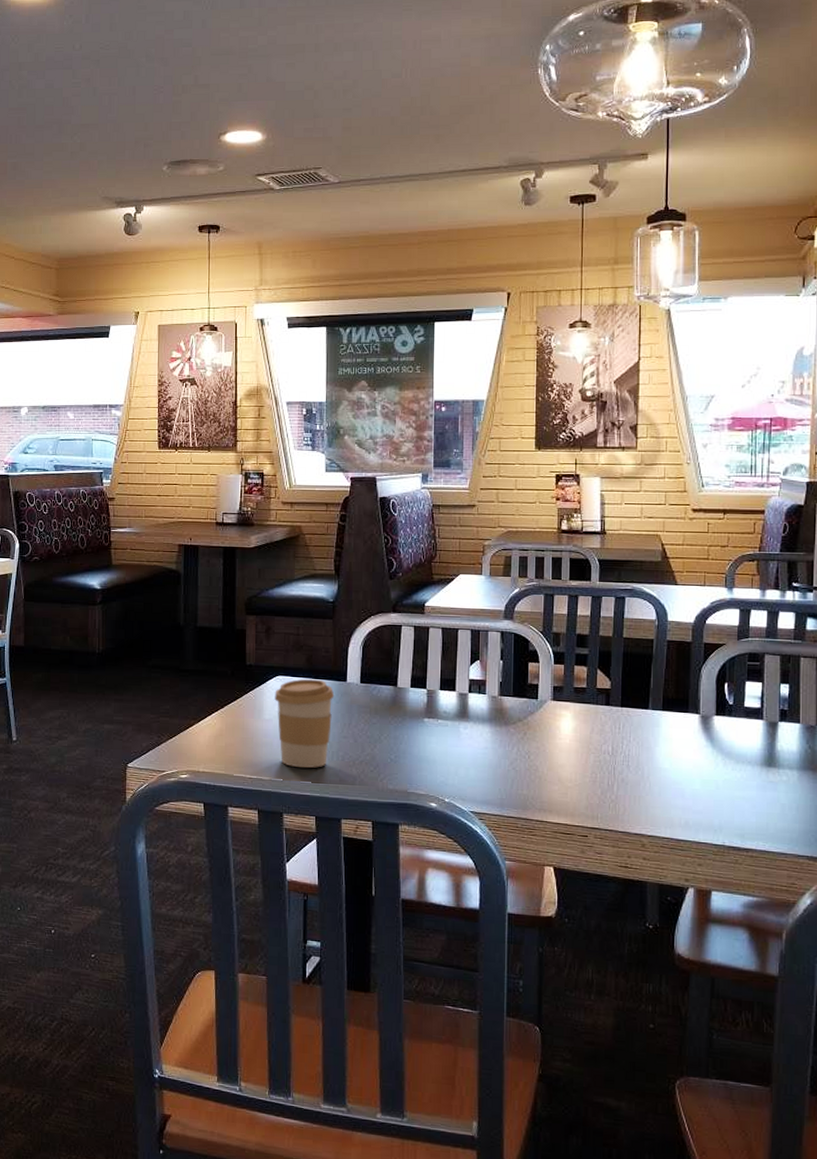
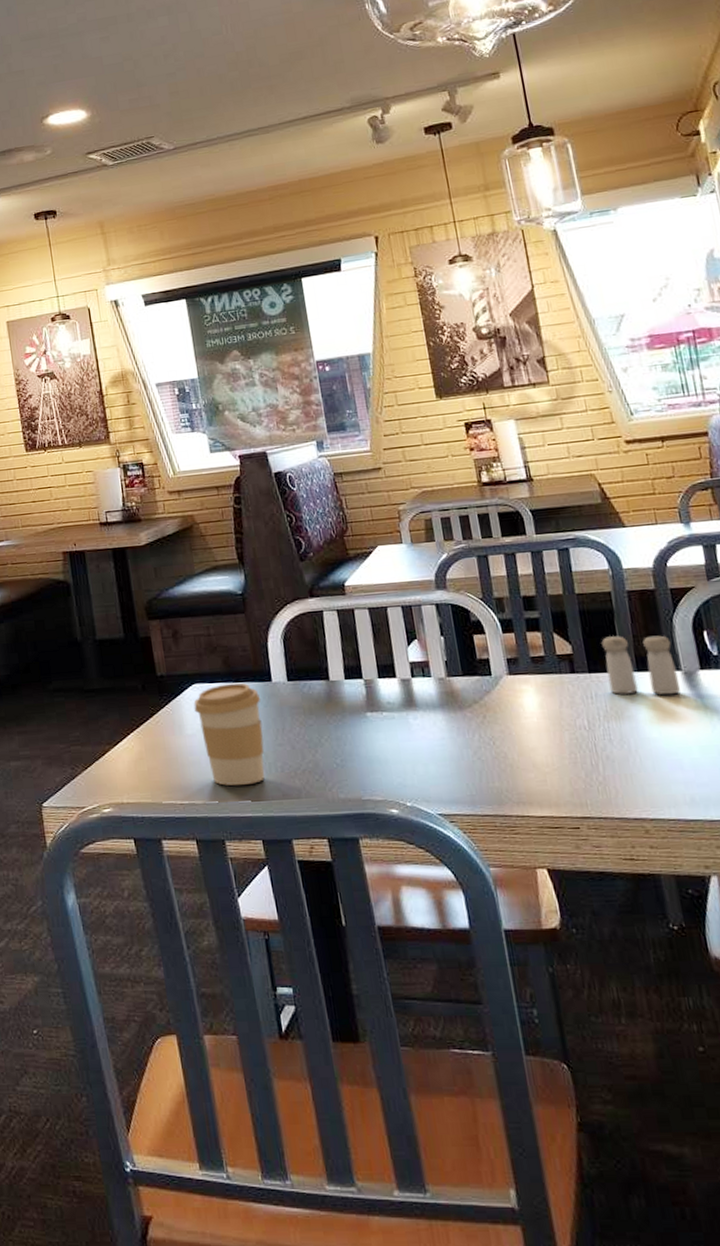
salt and pepper shaker: none [636,678,696,734] -> present [601,635,680,695]

